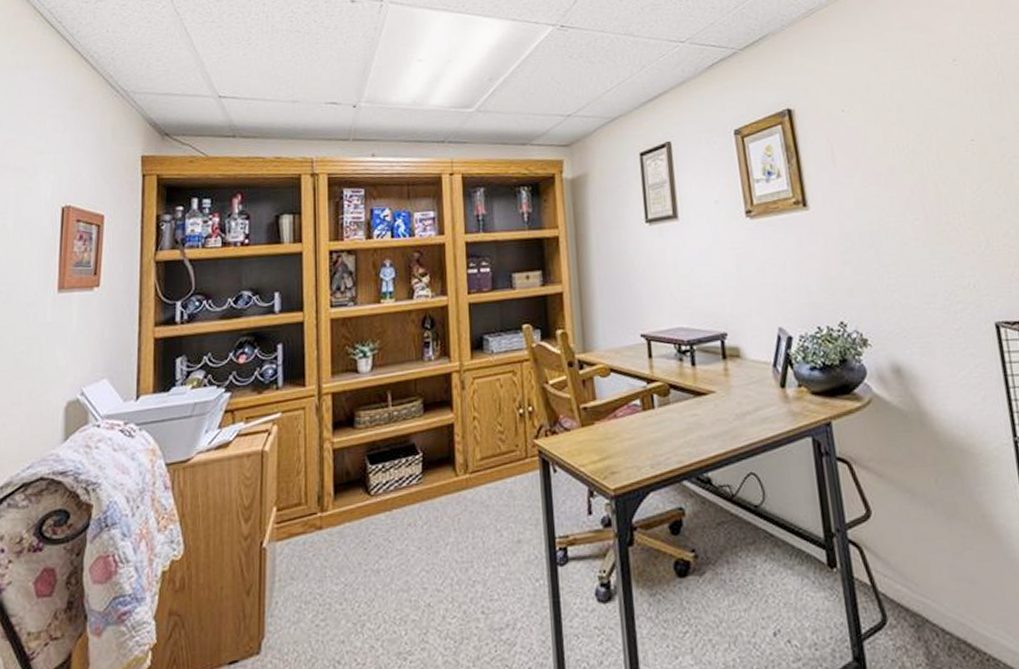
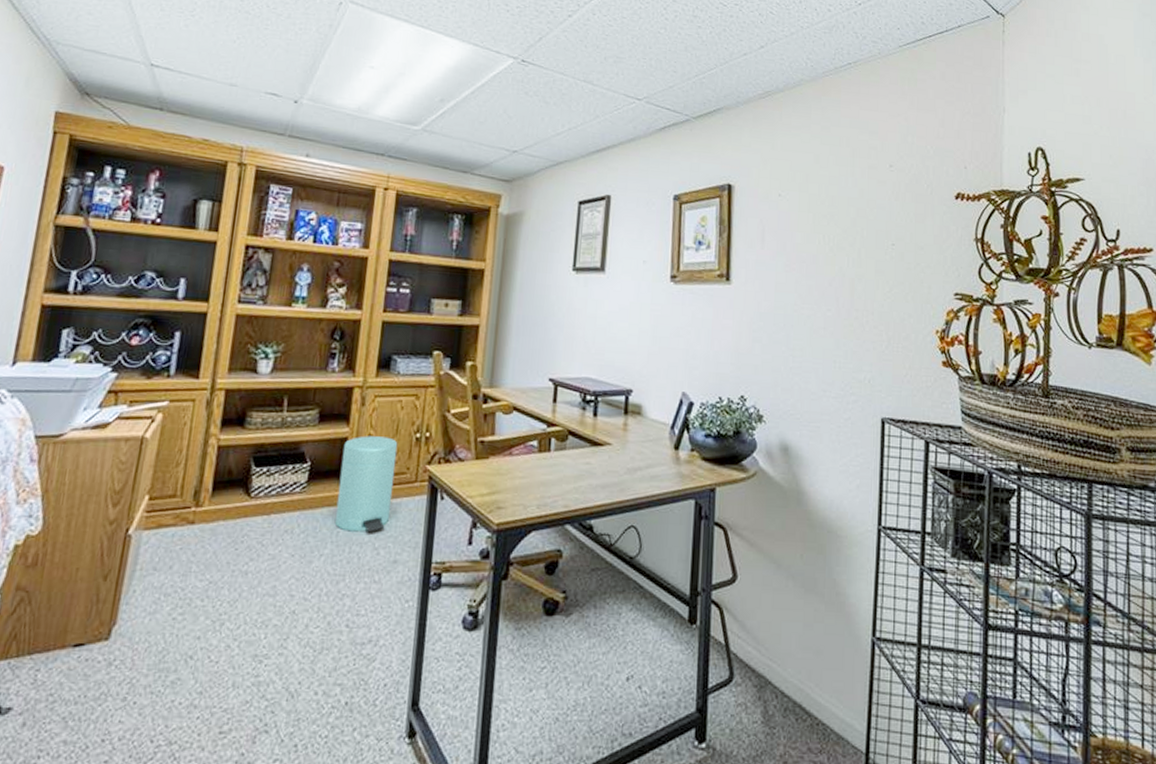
trash can: none [451,417,507,517] -> present [334,436,398,533]

